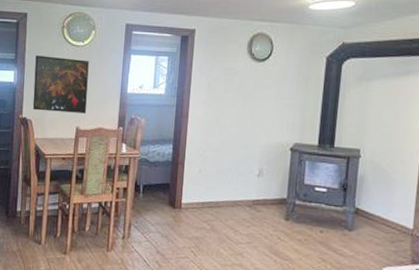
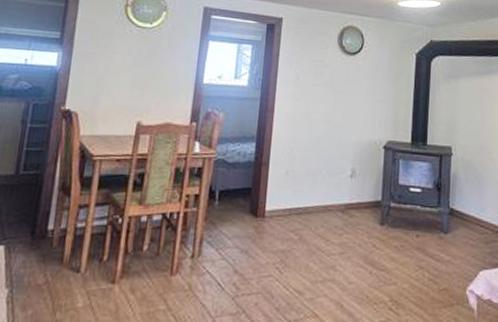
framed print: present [32,55,89,114] -> none [80,36,158,106]

